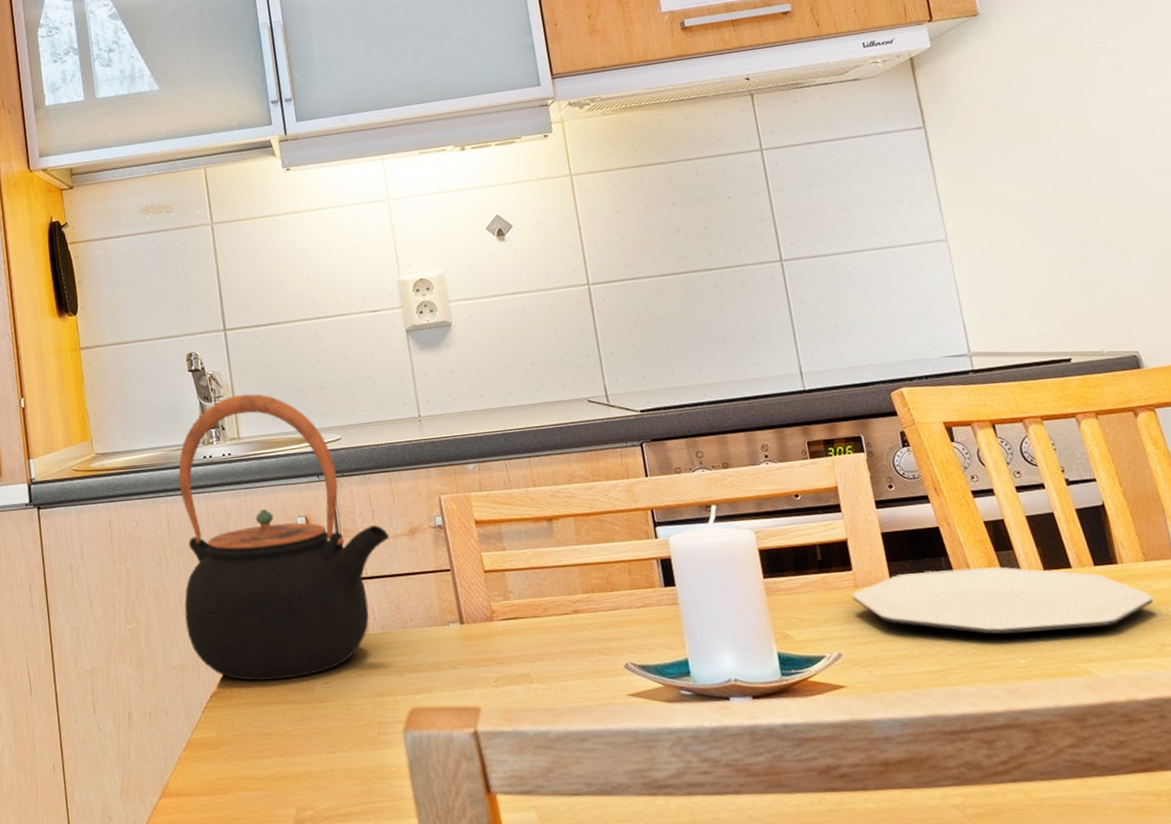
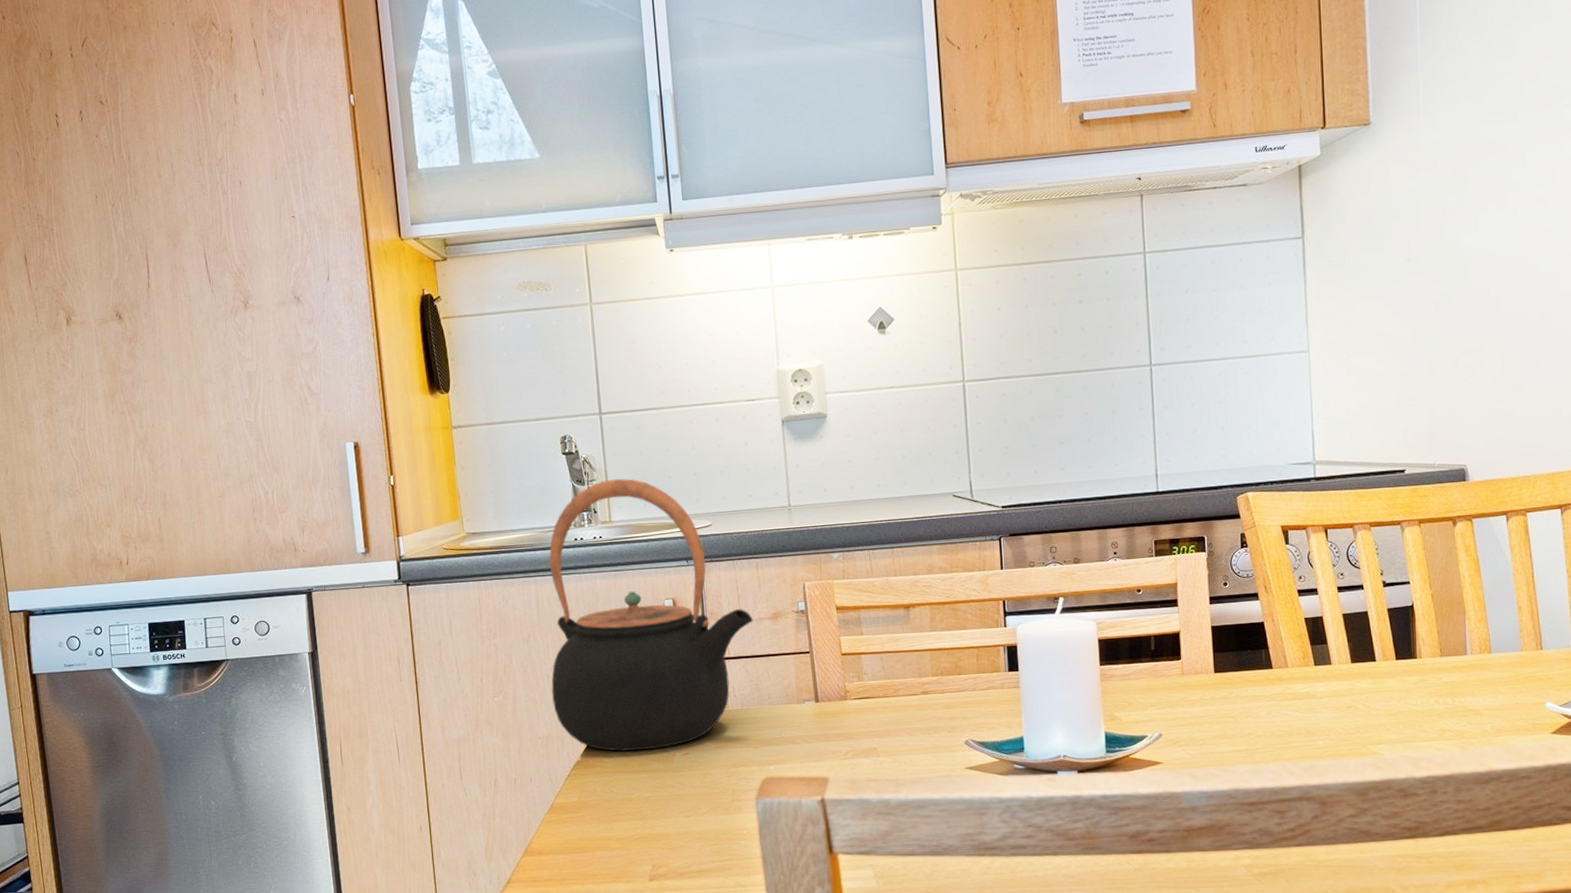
plate: present [852,566,1153,635] -> none [1178,659,1442,719]

